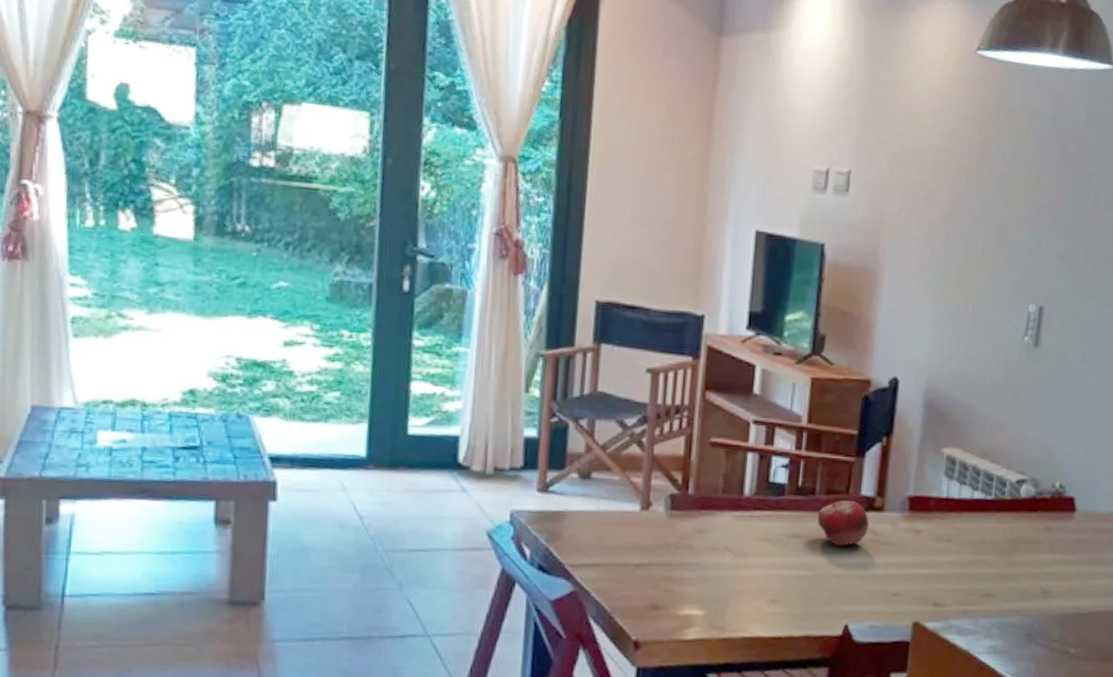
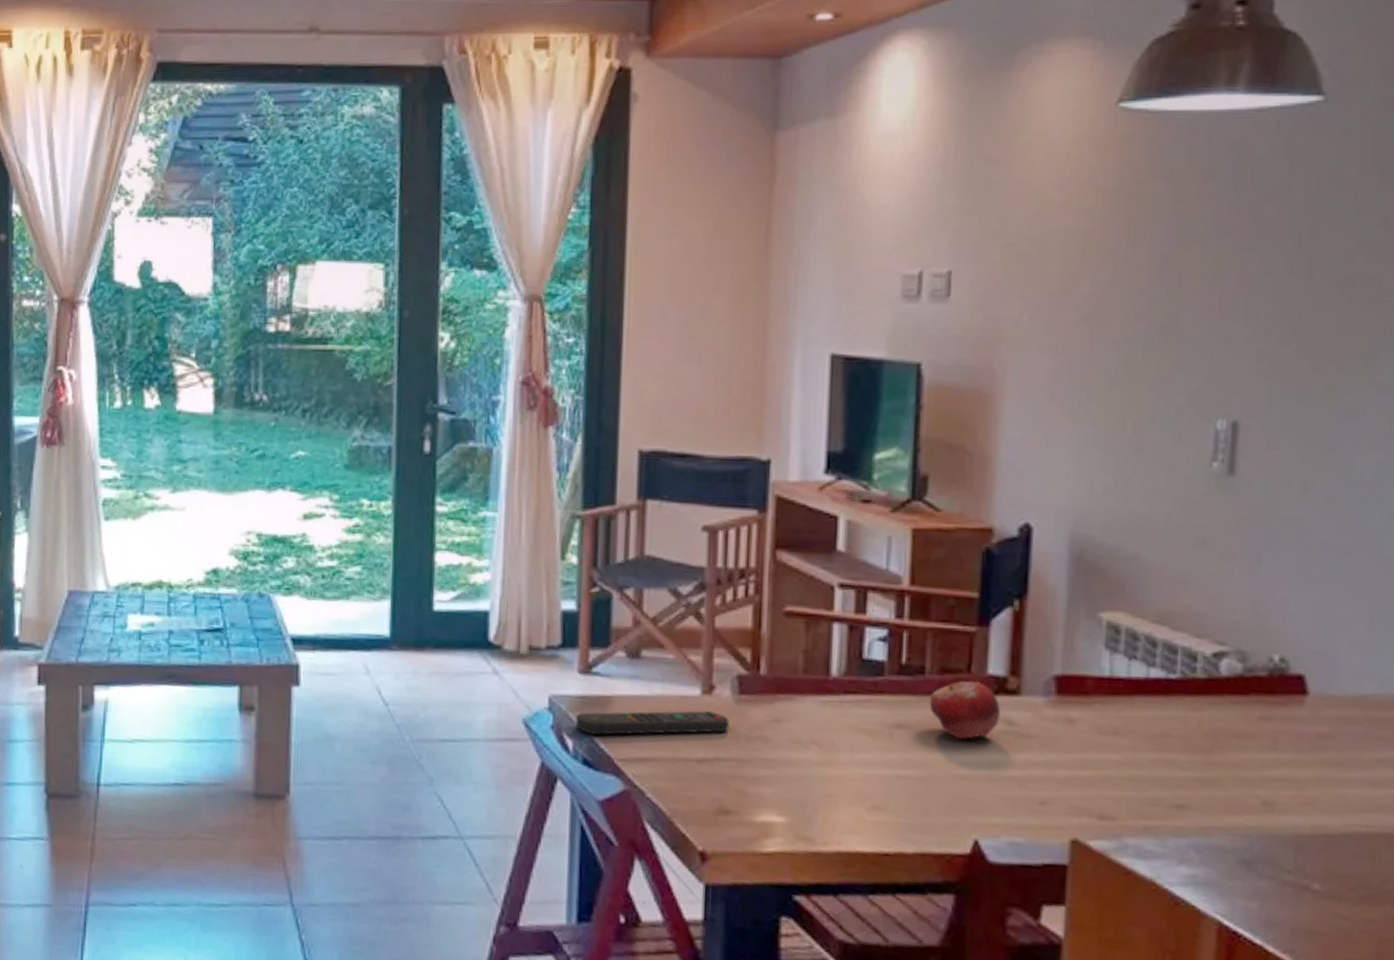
remote control: none [533,524,662,545] -> present [575,711,729,735]

